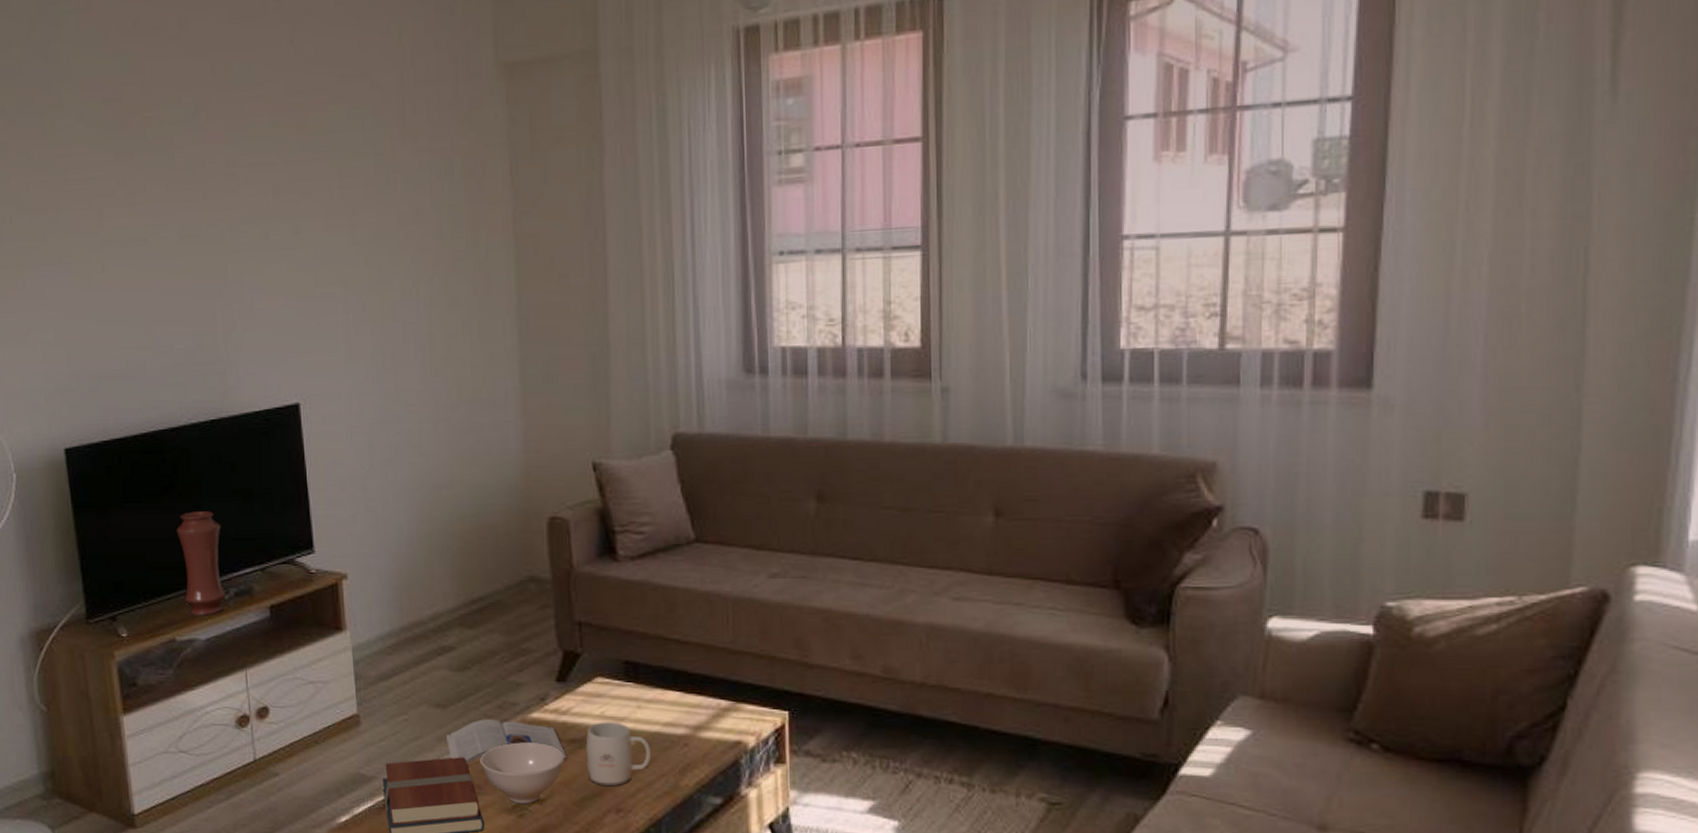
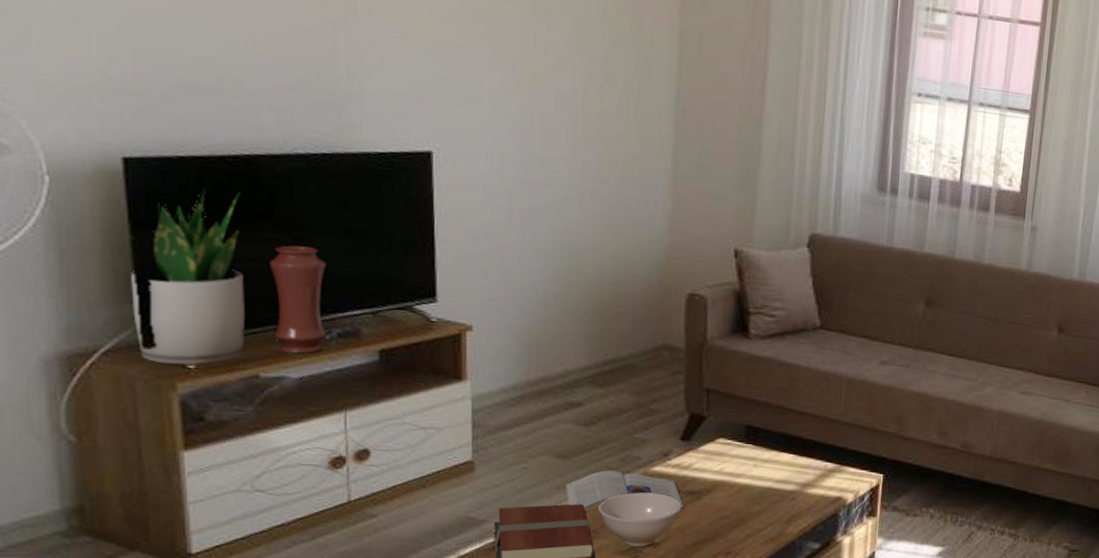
planter: none [69,467,162,635] -> present [124,189,245,365]
mug: present [585,722,652,787] -> none [702,477,763,533]

